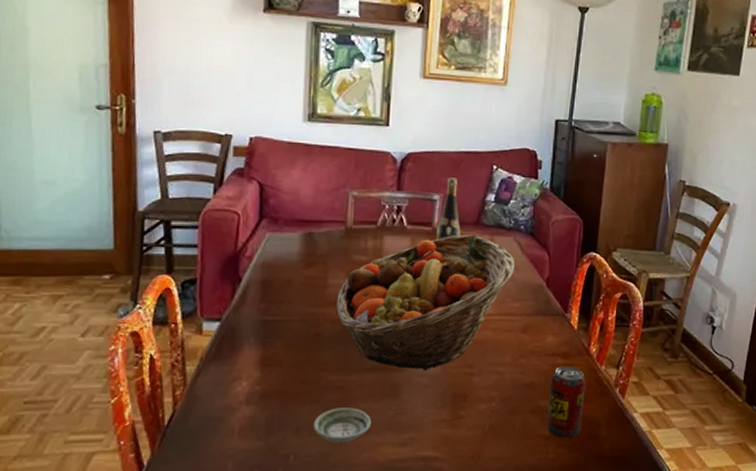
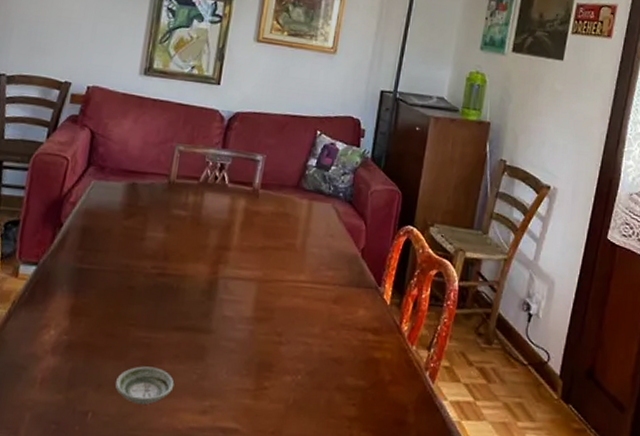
fruit basket: present [336,235,515,370] -> none [151,197,332,334]
wine bottle: present [436,177,461,241] -> none [256,139,281,201]
beverage can: present [546,366,586,440] -> none [351,343,395,424]

